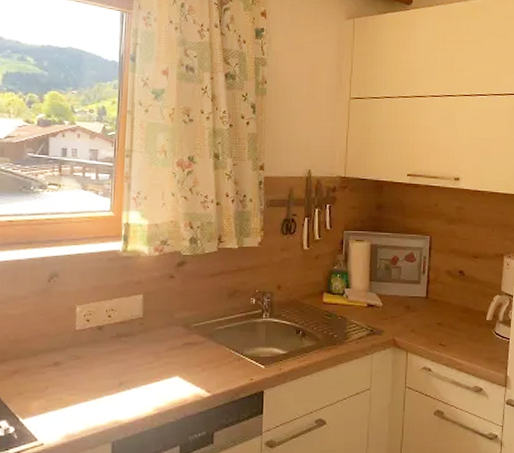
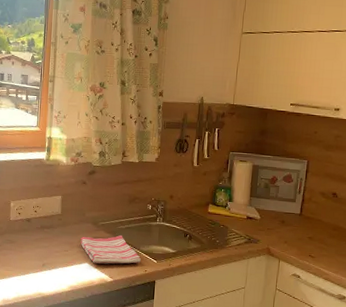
dish towel: none [168,337,245,376] -> present [80,235,141,264]

